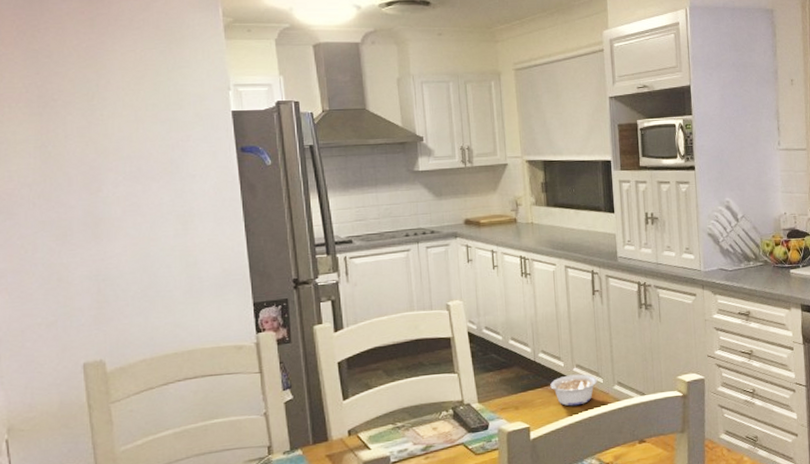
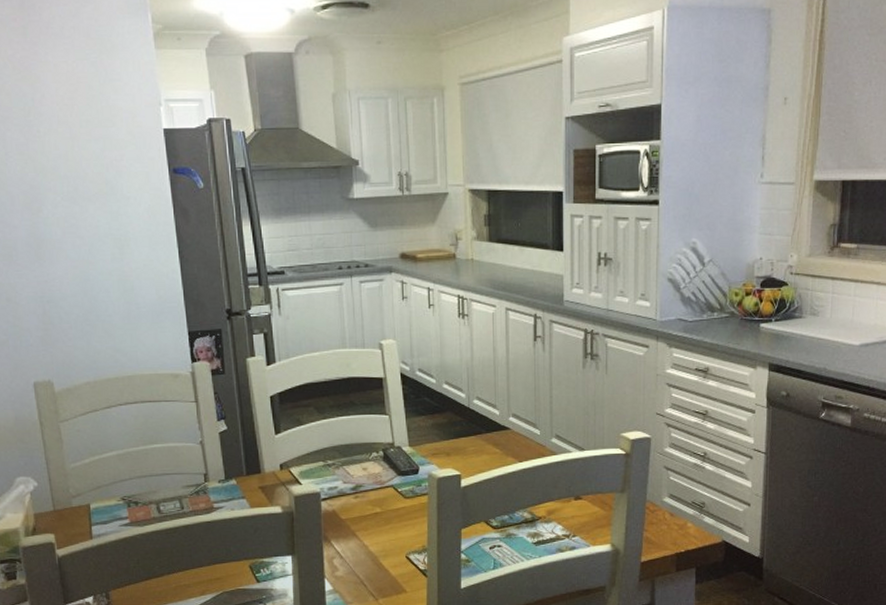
legume: present [548,374,597,406] -> none [481,424,534,457]

